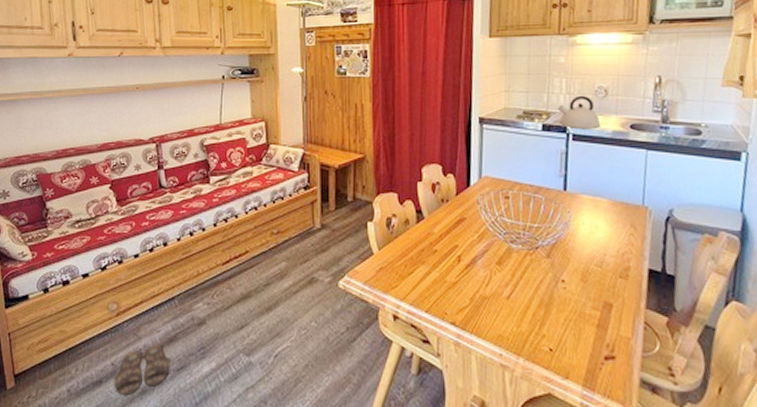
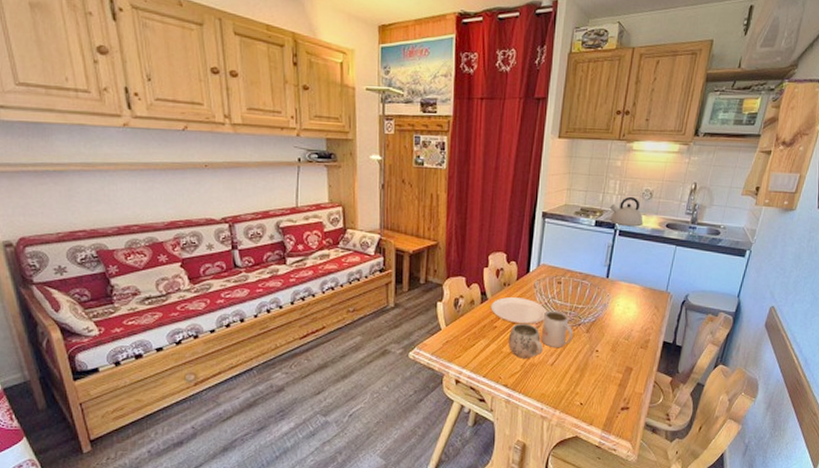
slippers: present [114,345,171,397] -> none [195,410,251,454]
plate: none [428,216,496,248] -> present [490,297,547,324]
mug: none [451,246,495,290] -> present [508,323,543,359]
mug: none [490,230,531,278] -> present [541,310,574,348]

